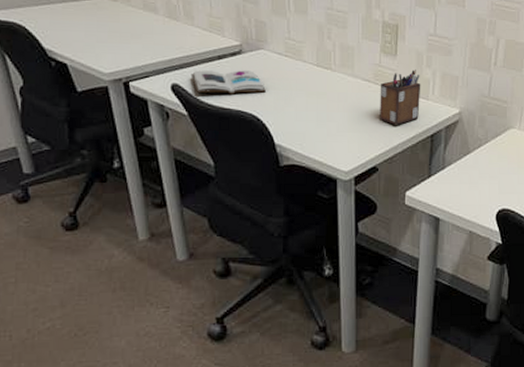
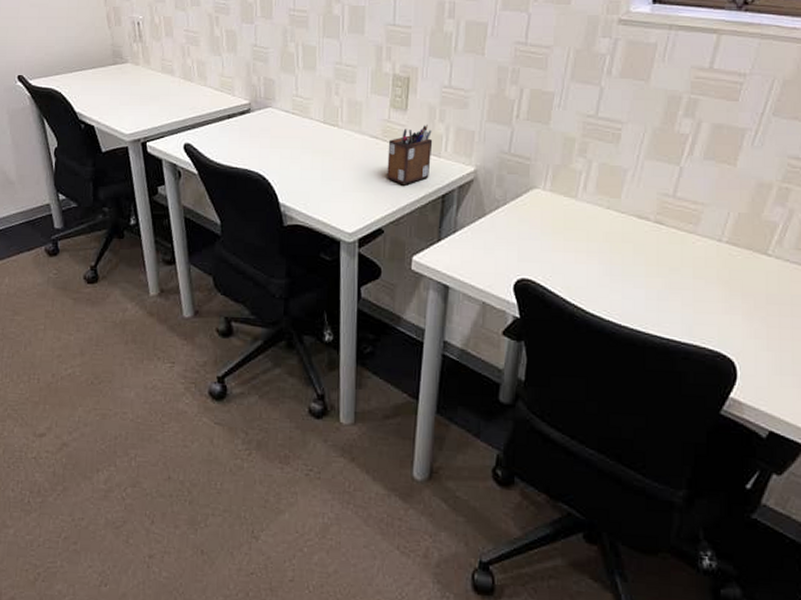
book: present [191,69,266,95] -> none [202,128,272,153]

